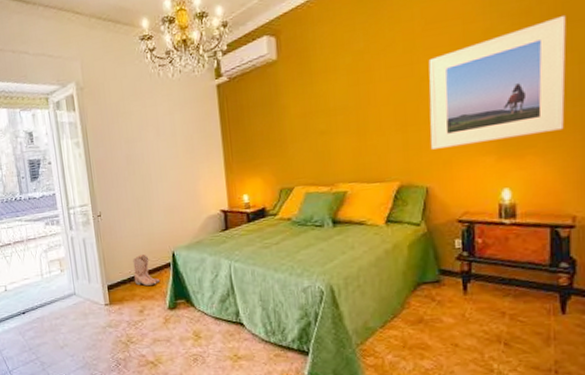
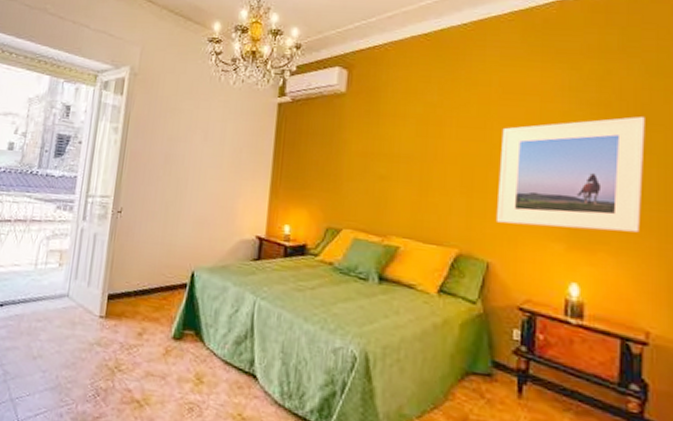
boots: present [133,253,161,286] -> none [140,266,171,306]

